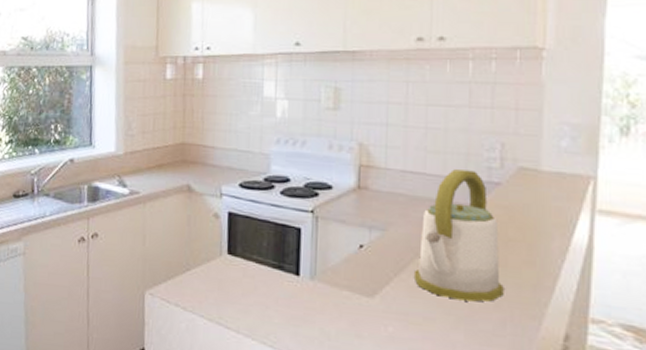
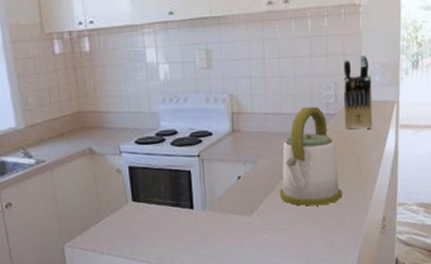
knife block: none [512,110,556,209] -> present [343,54,373,130]

